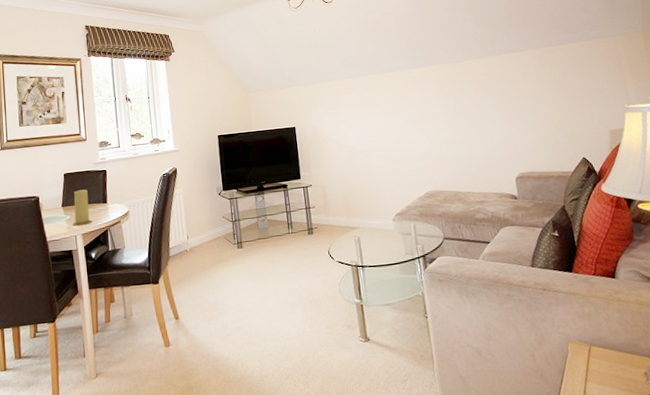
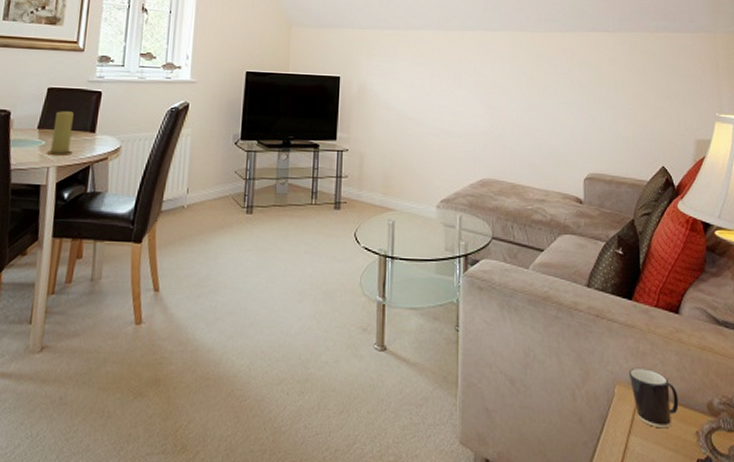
mug: none [578,326,626,374] -> present [628,367,679,429]

